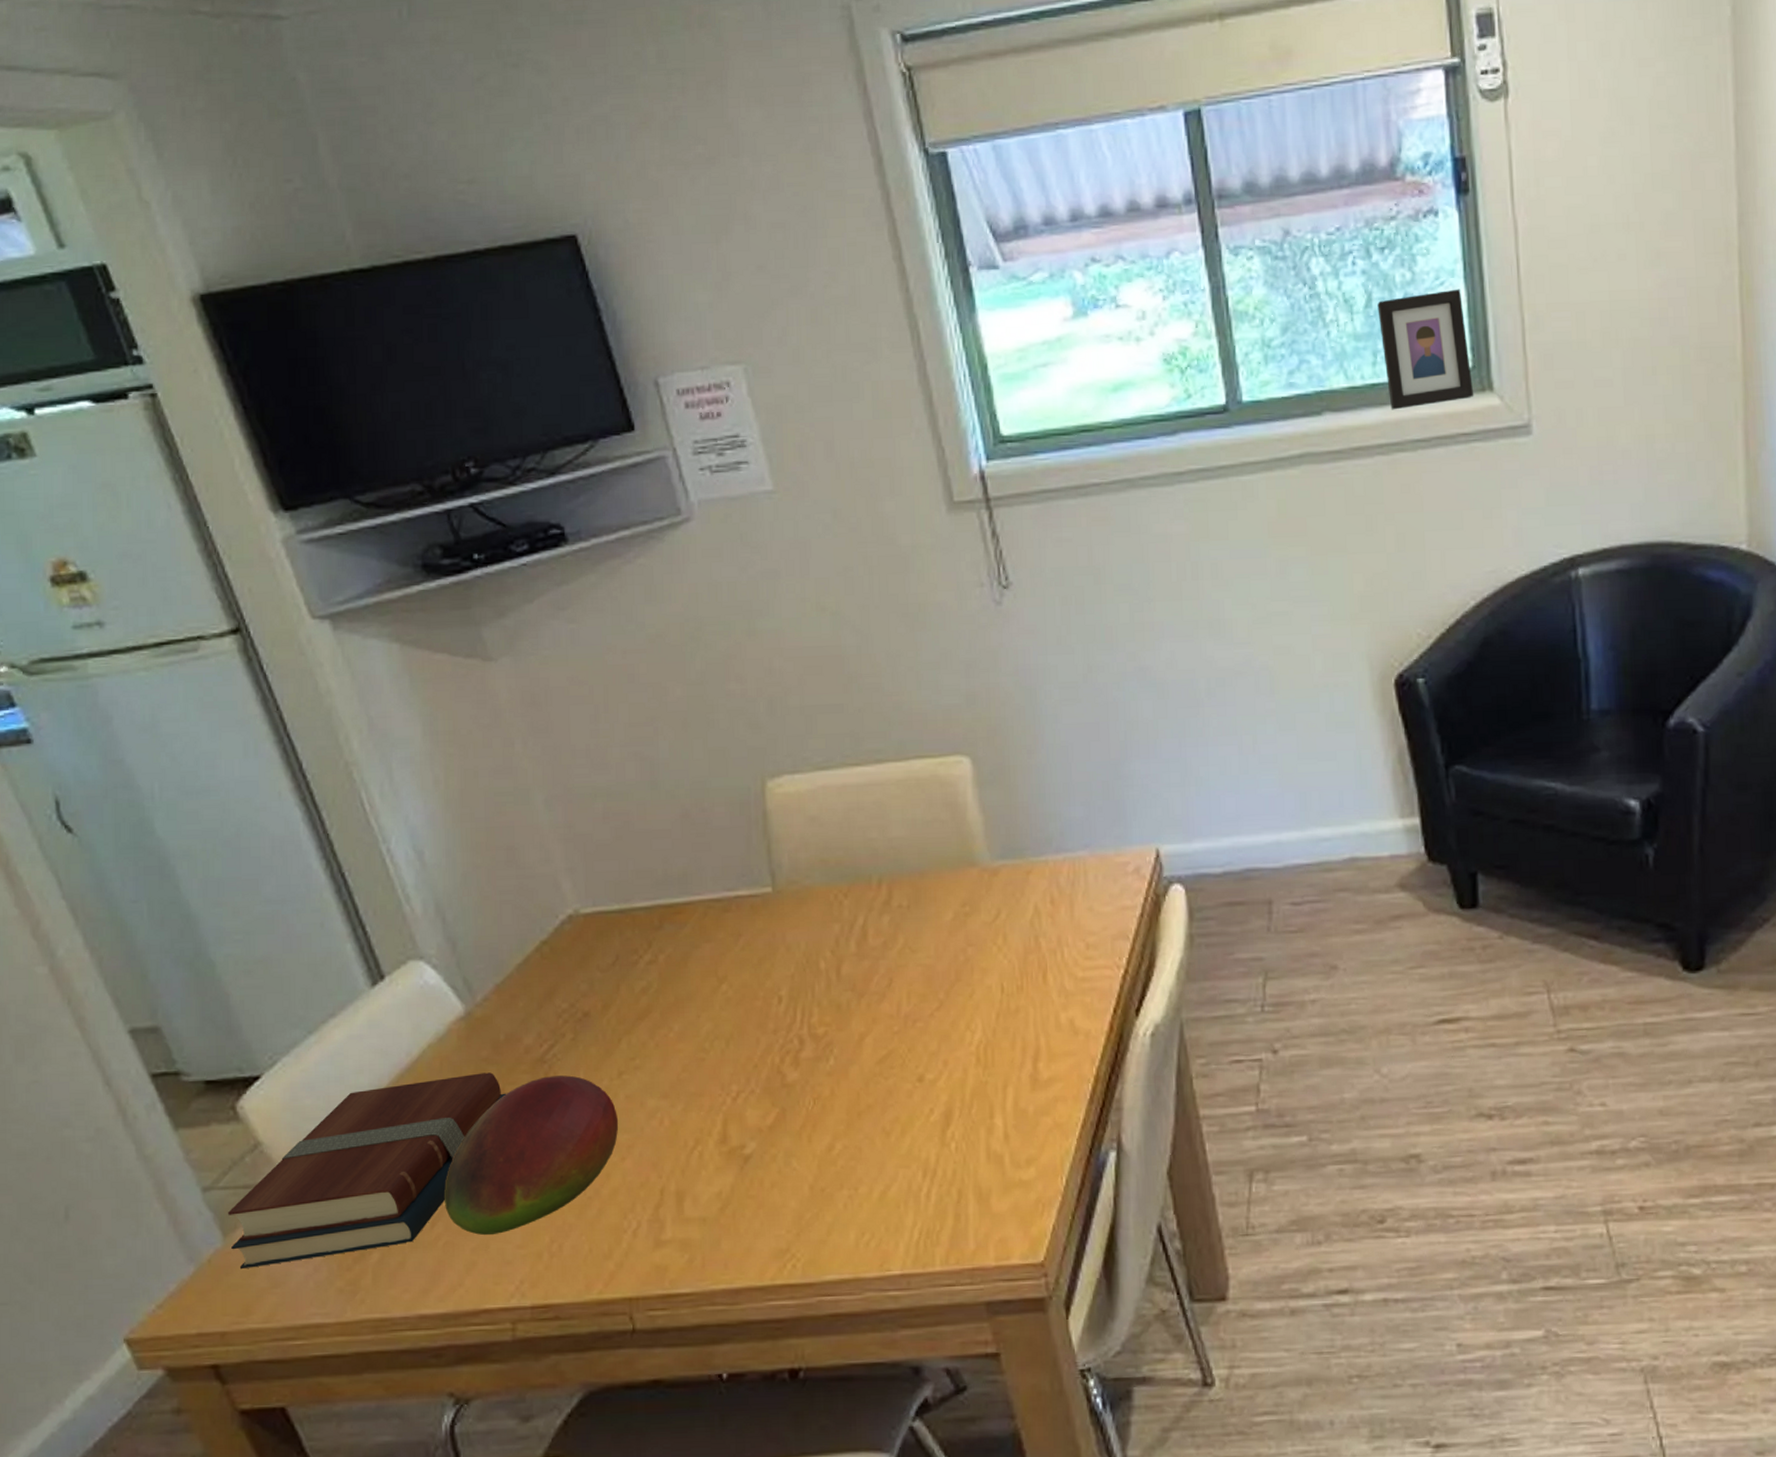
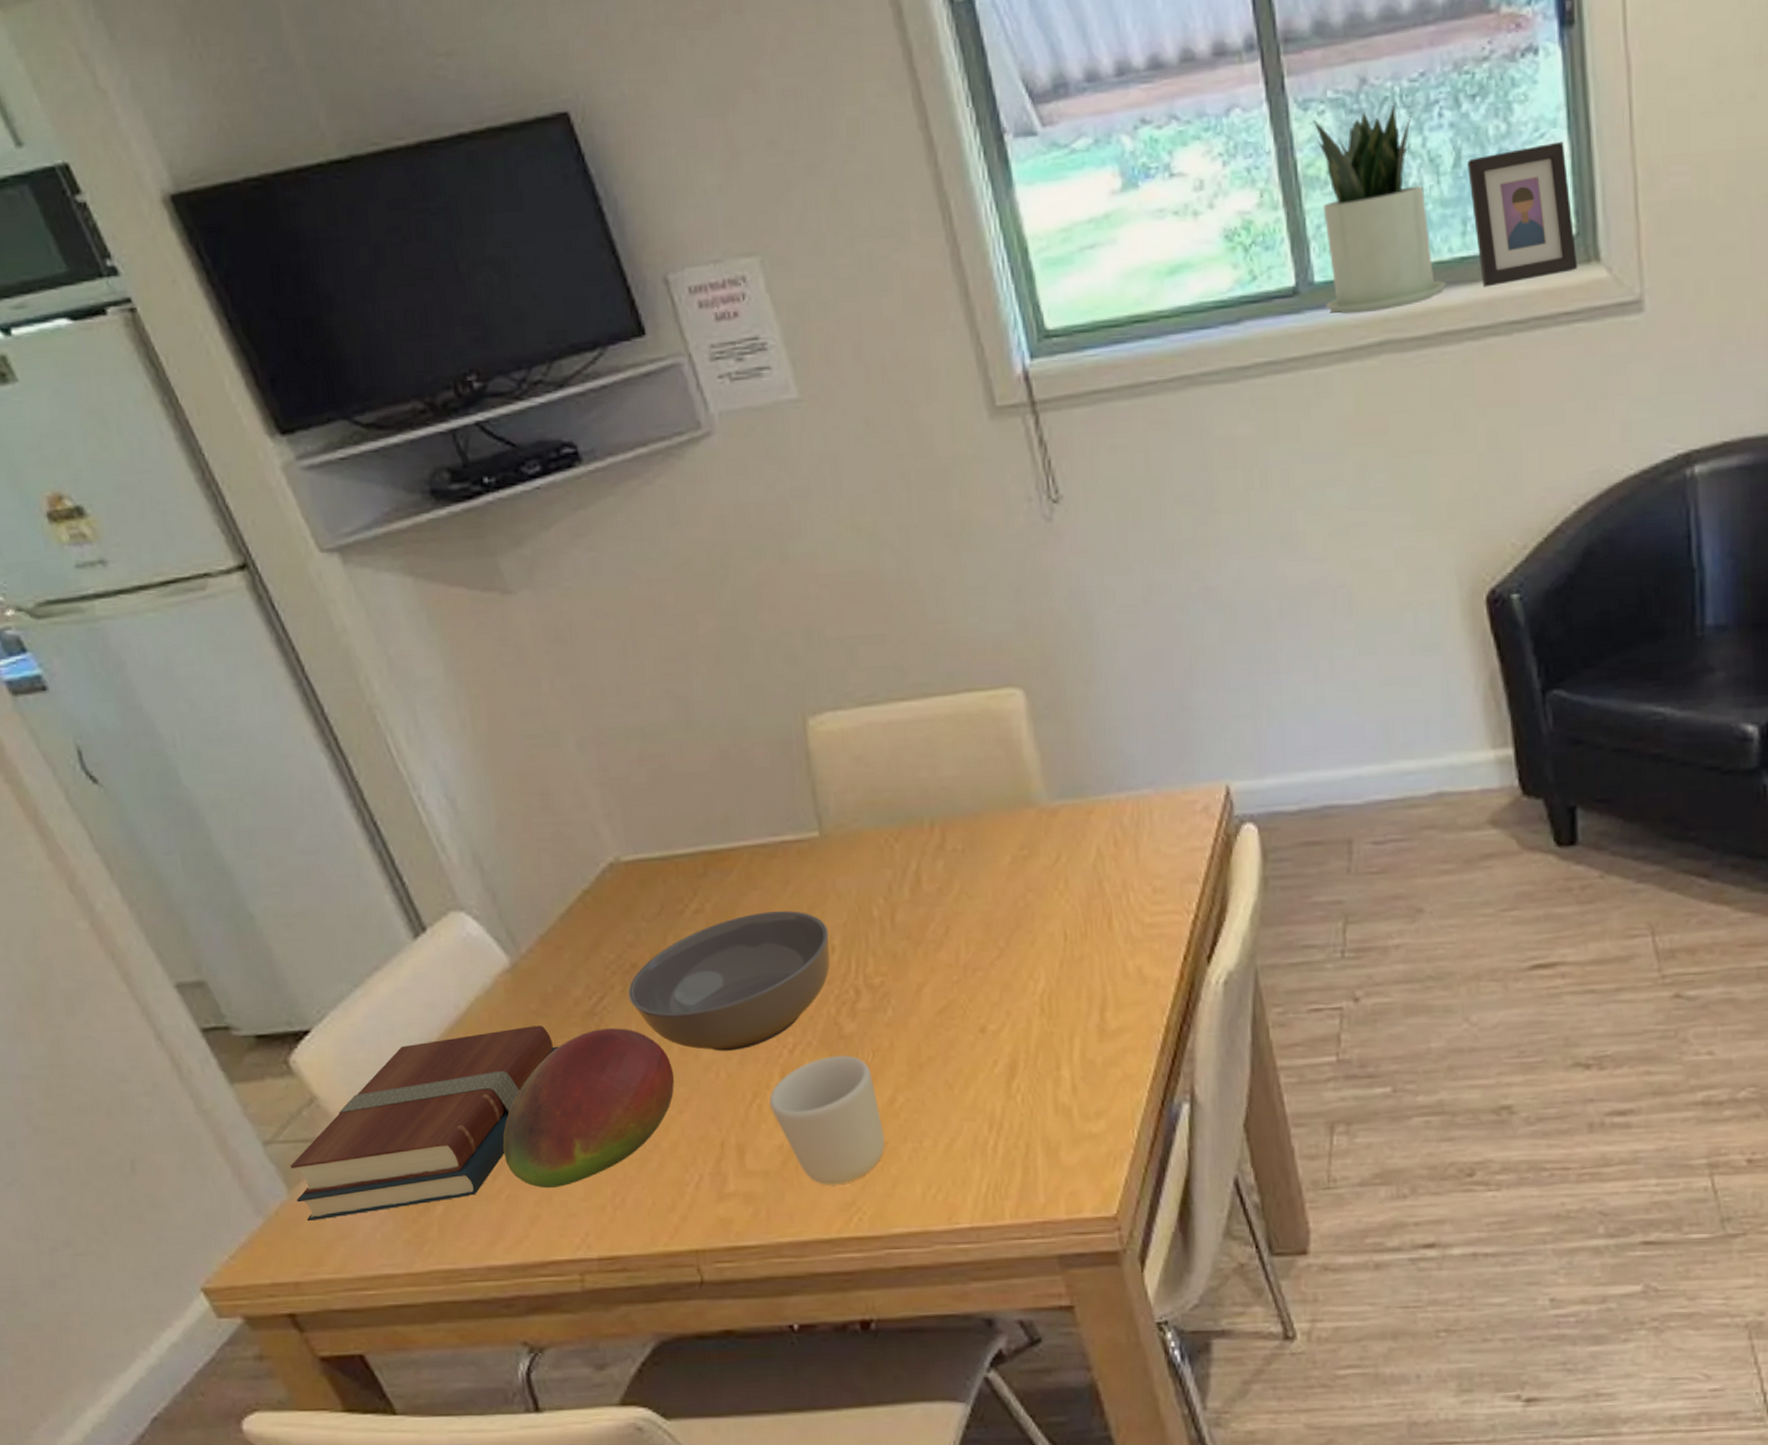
bowl: none [578,962,777,1099] -> present [628,910,830,1051]
mug: none [711,1103,821,1232] -> present [769,1055,885,1185]
planter: none [1243,252,1359,430] -> present [1313,102,1446,315]

